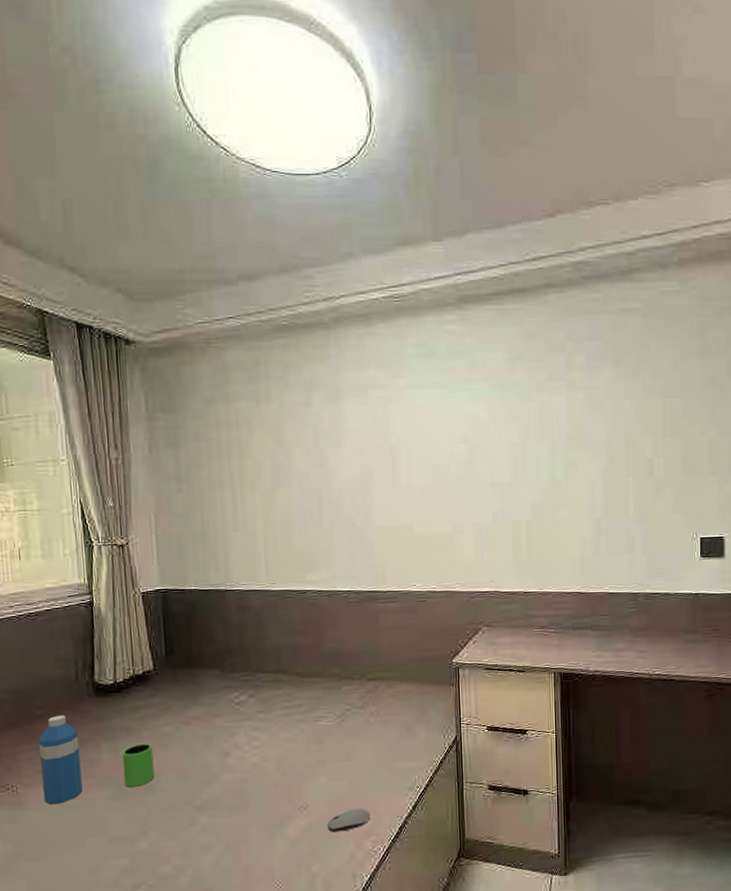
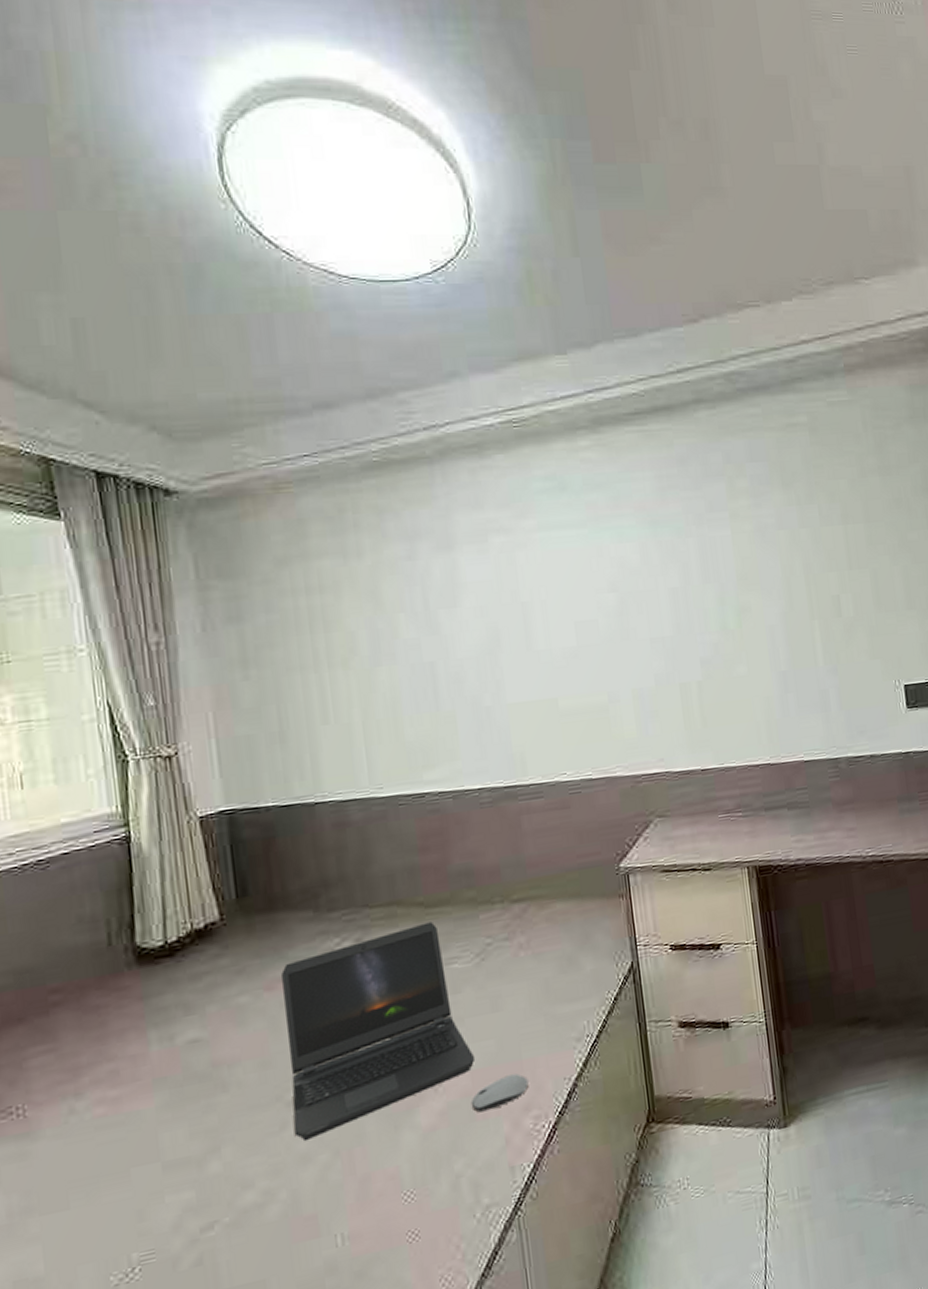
water bottle: present [39,715,83,805] -> none [56,997,123,1129]
mug: present [122,743,155,787] -> none [178,1022,227,1088]
laptop computer: none [195,688,332,836] -> present [281,921,475,1142]

